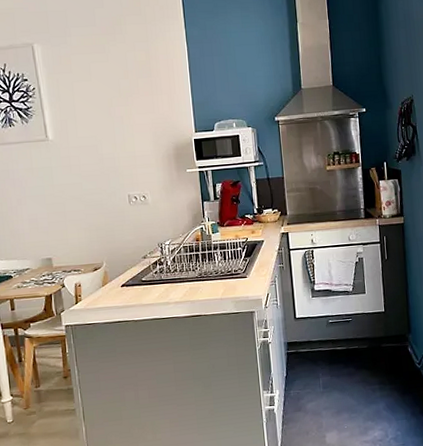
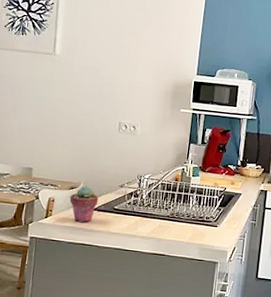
potted succulent: none [95,264,125,301] -> present [69,186,99,223]

